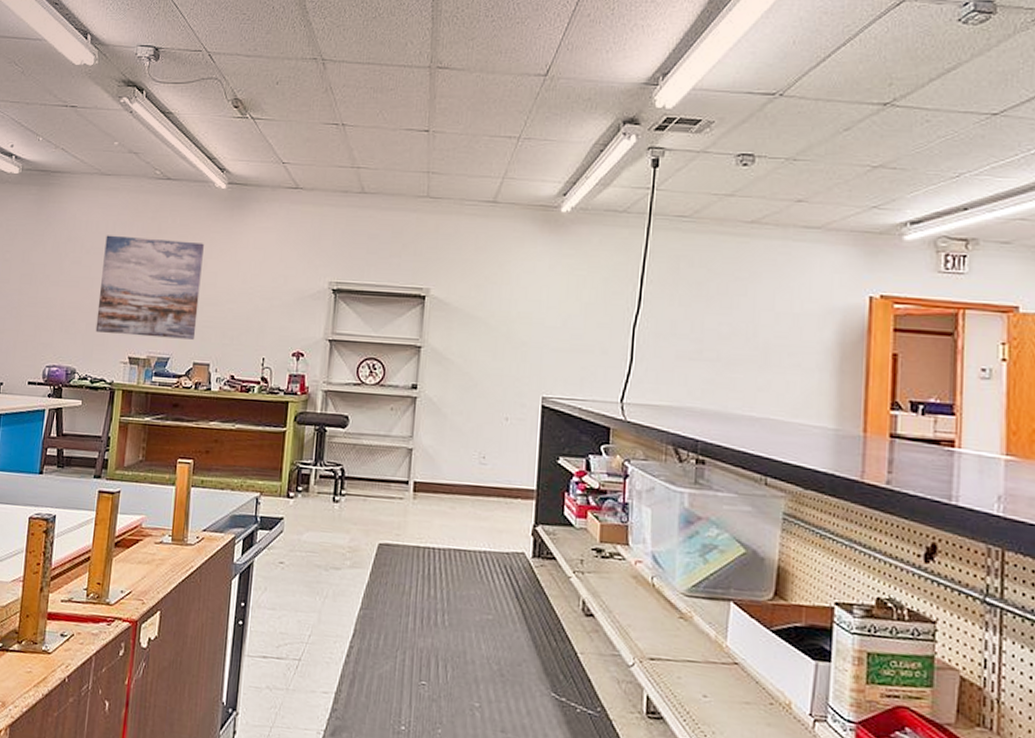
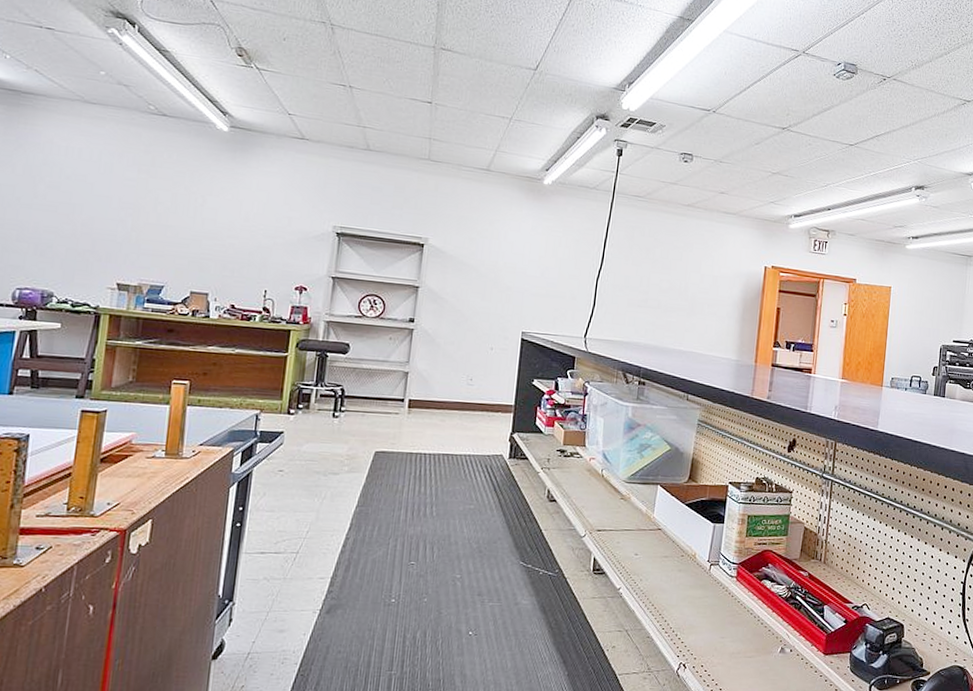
wall art: present [95,235,204,340] -> none [77,163,203,270]

